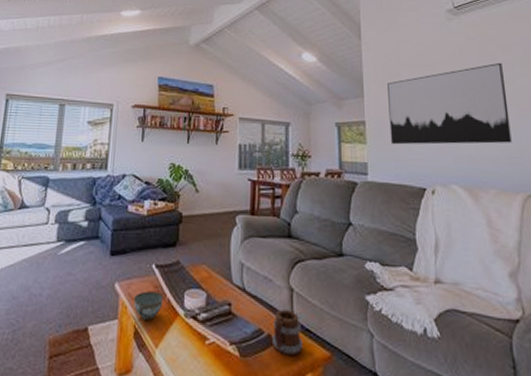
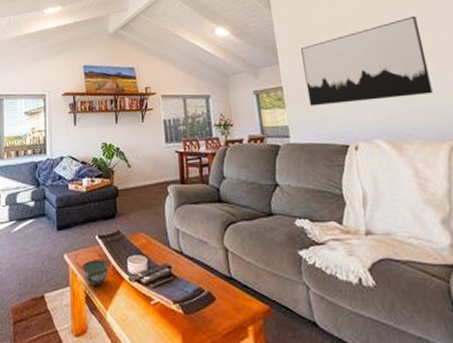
mug: present [271,308,302,357] -> none [211,268,242,311]

